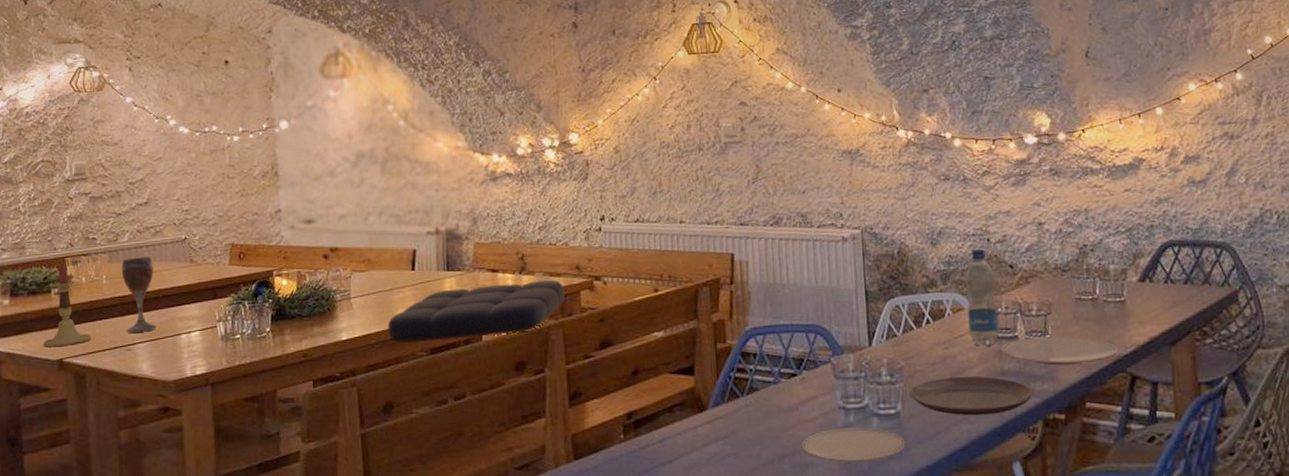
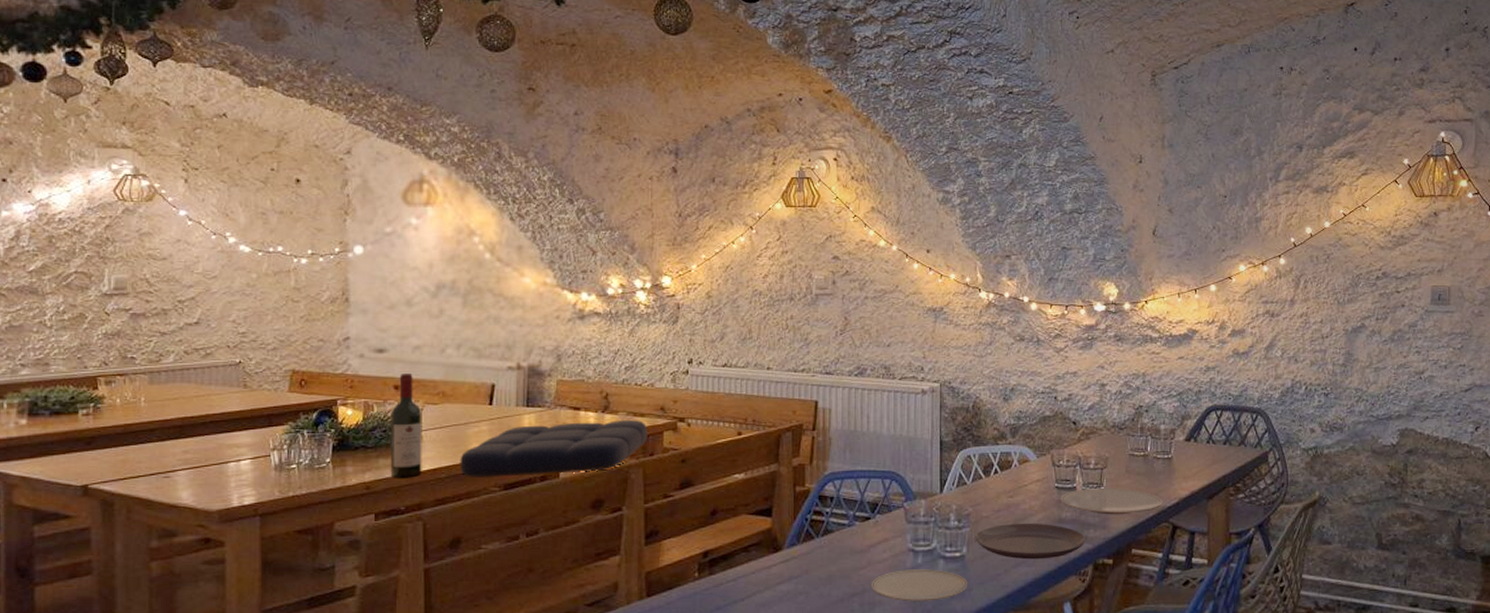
candlestick: present [43,264,92,348] -> none [65,384,124,472]
cup: present [121,256,157,333] -> none [163,380,202,459]
wine bottle: none [321,242,354,347] -> present [390,374,423,480]
bottle: present [965,249,999,346] -> none [1033,406,1059,496]

